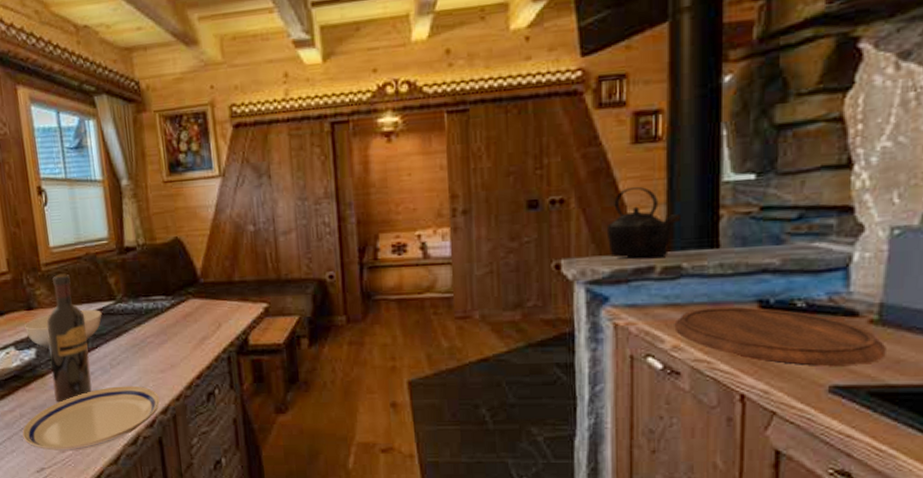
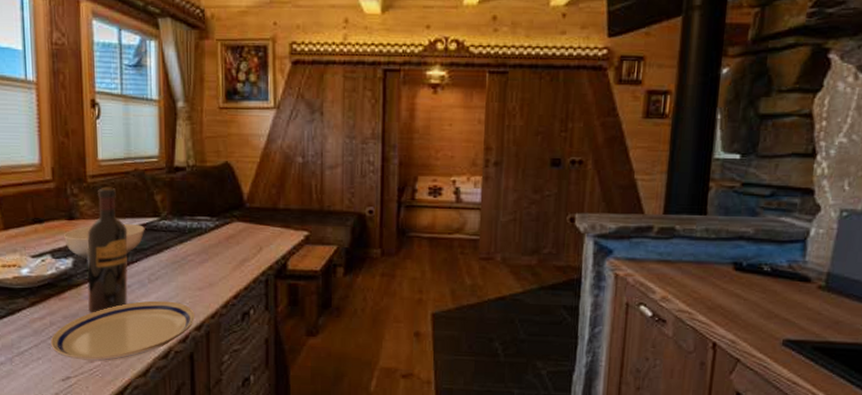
kettle: present [606,186,682,259] -> none [615,155,679,219]
cutting board: present [674,306,886,366] -> none [664,265,829,323]

